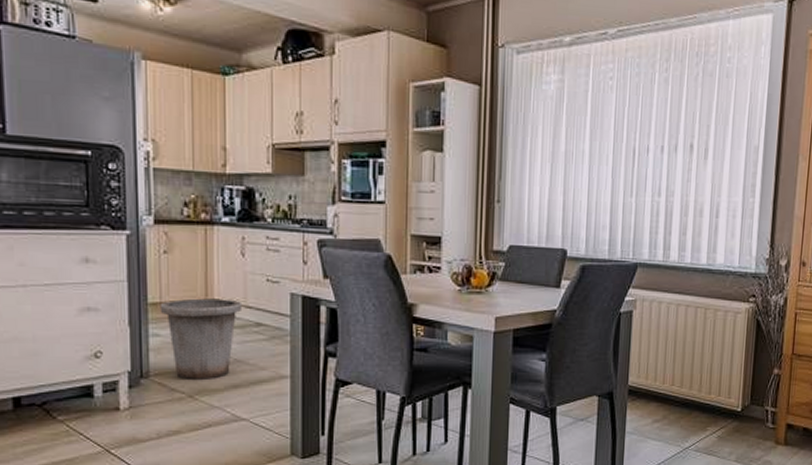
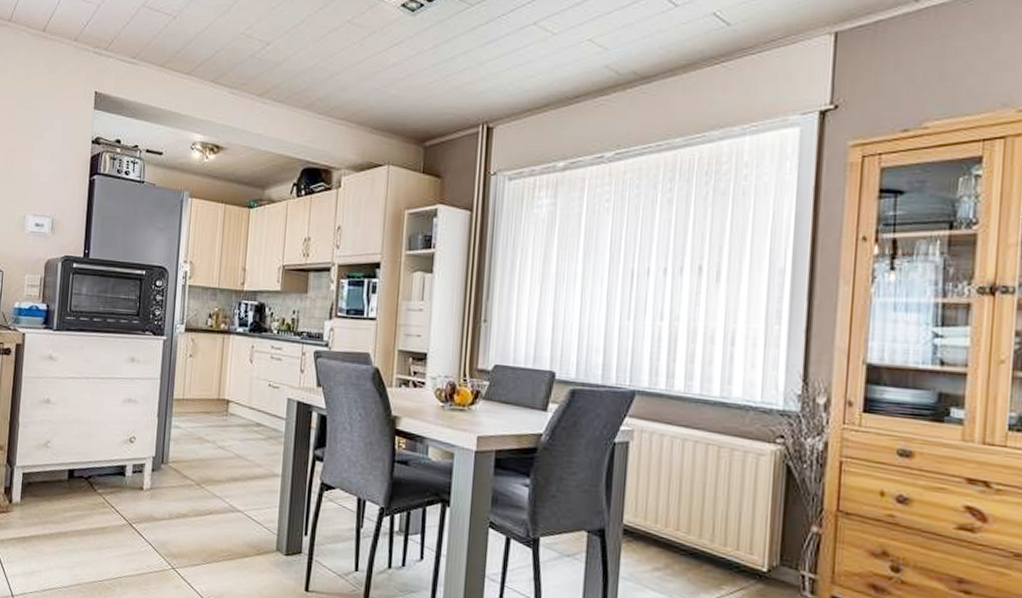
trash can: present [159,298,243,381] -> none [182,397,247,471]

